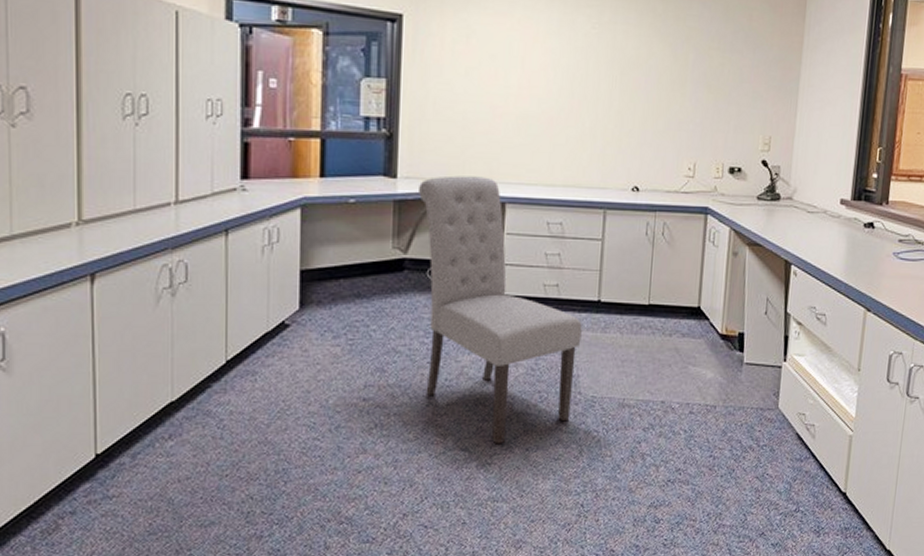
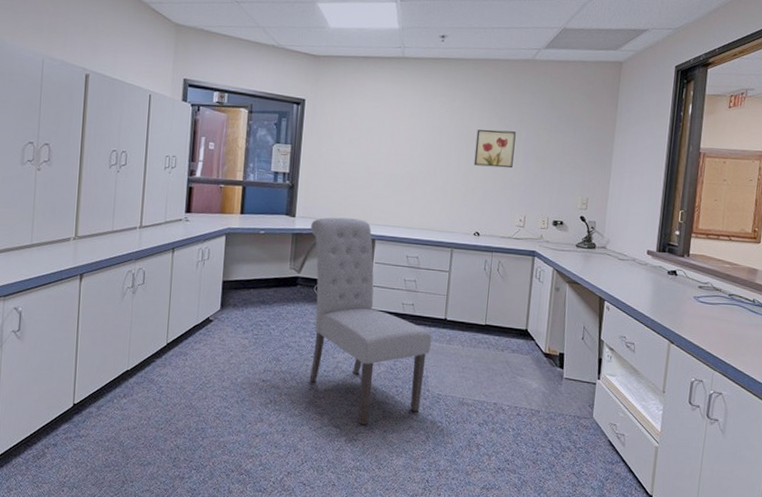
wall art: none [629,51,682,102] -> present [473,129,516,169]

